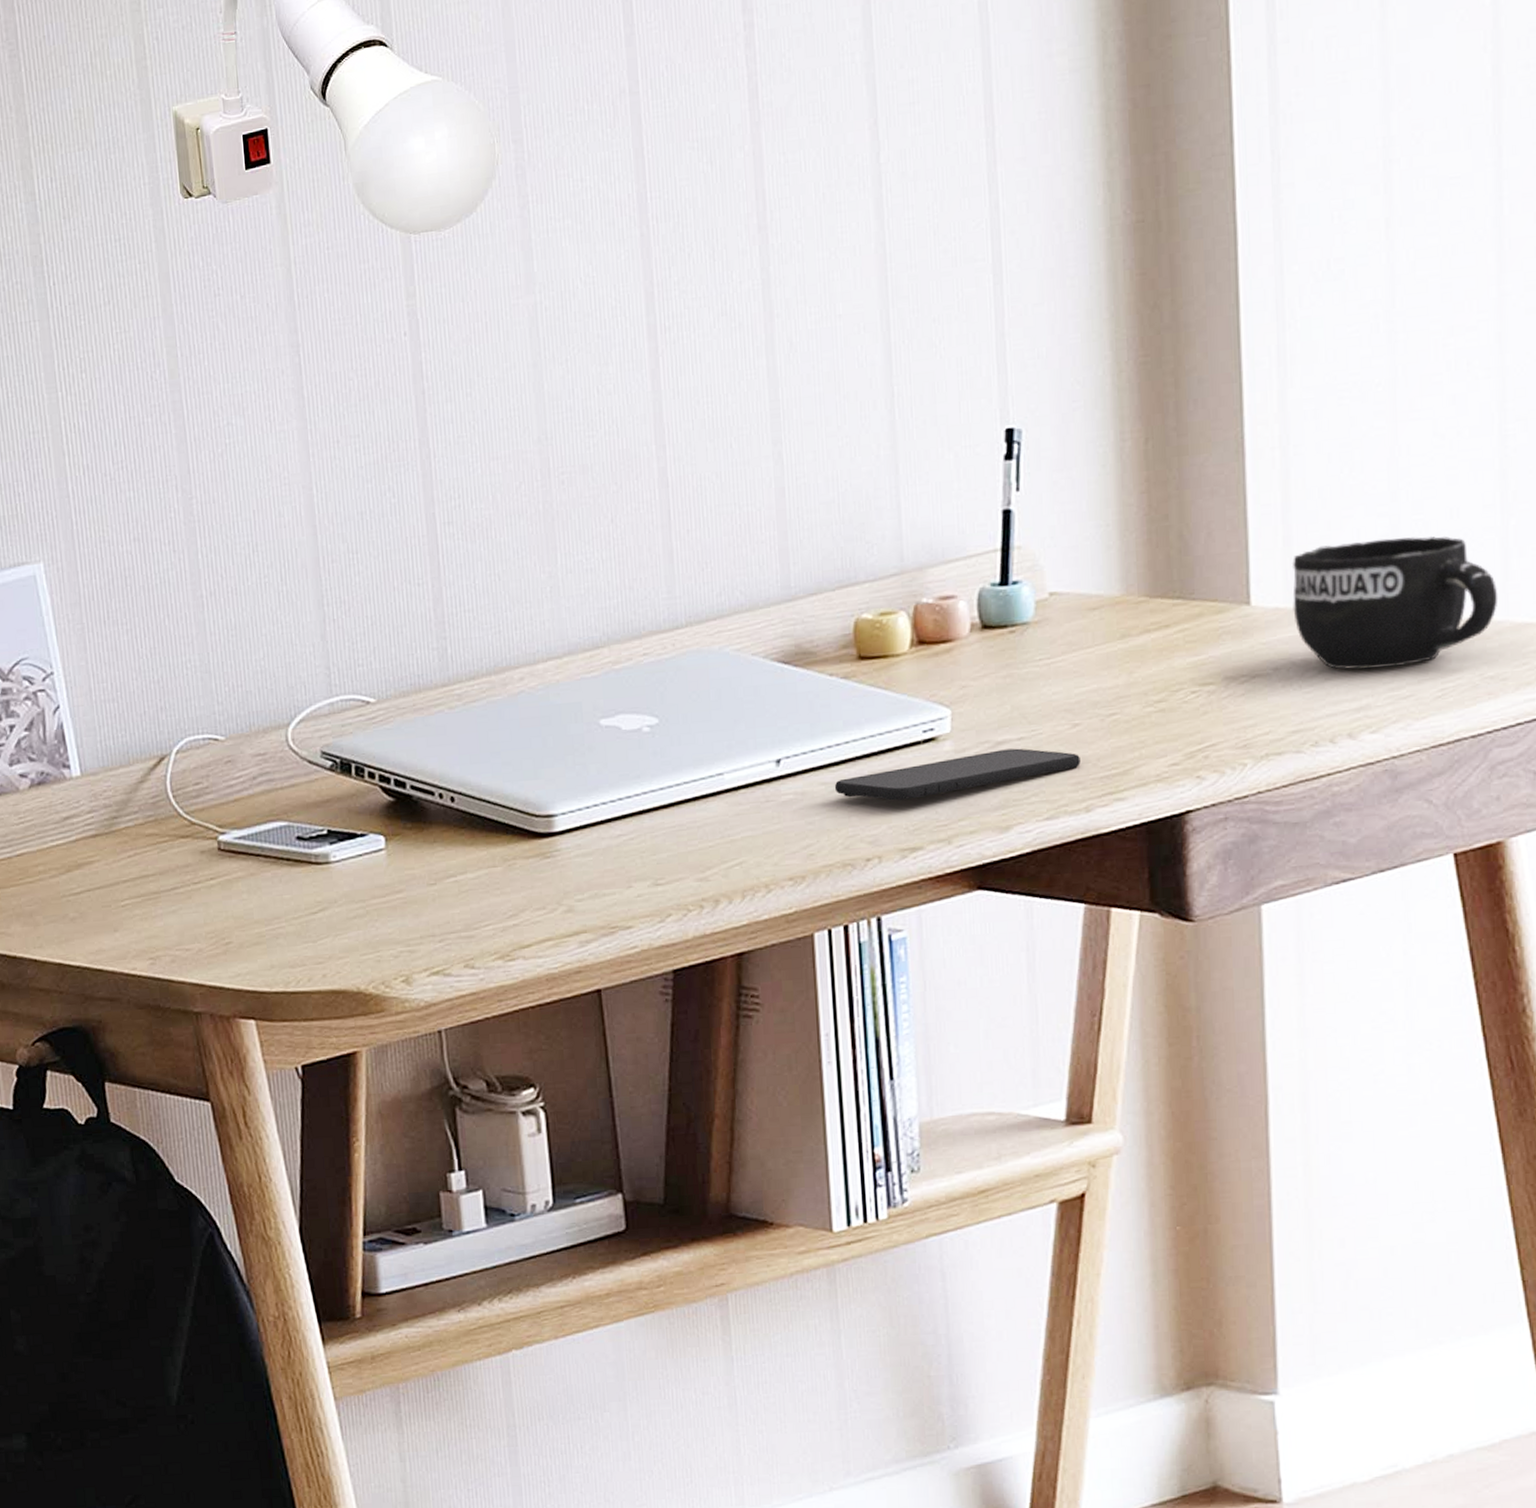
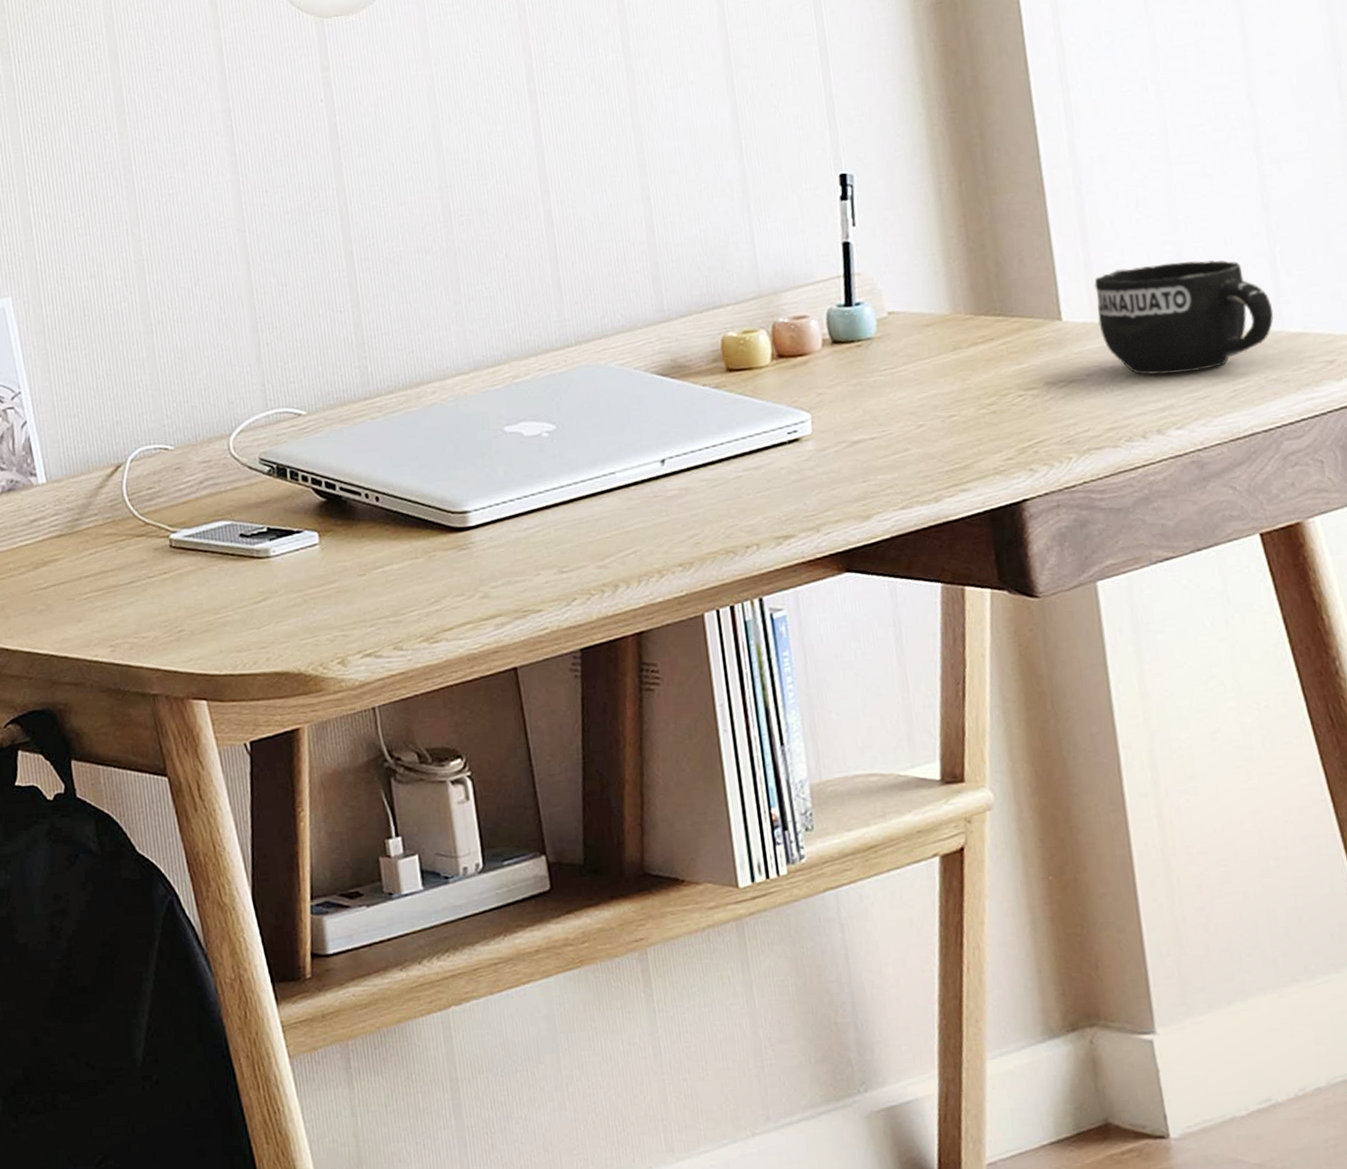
smartphone: present [834,748,1080,801] -> none [713,446,927,494]

